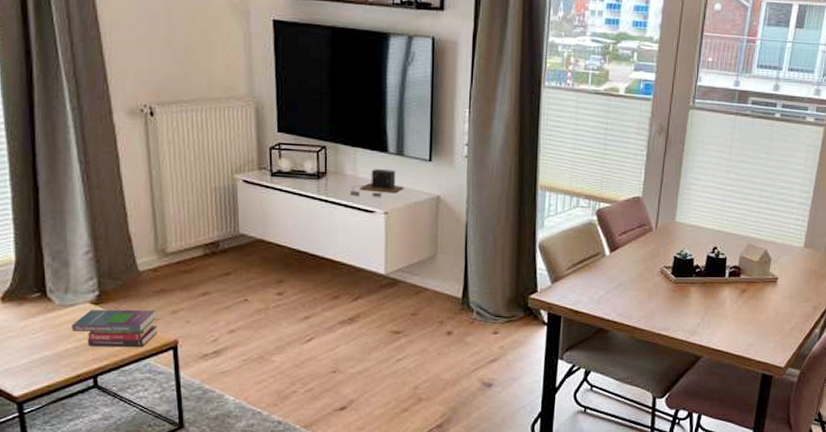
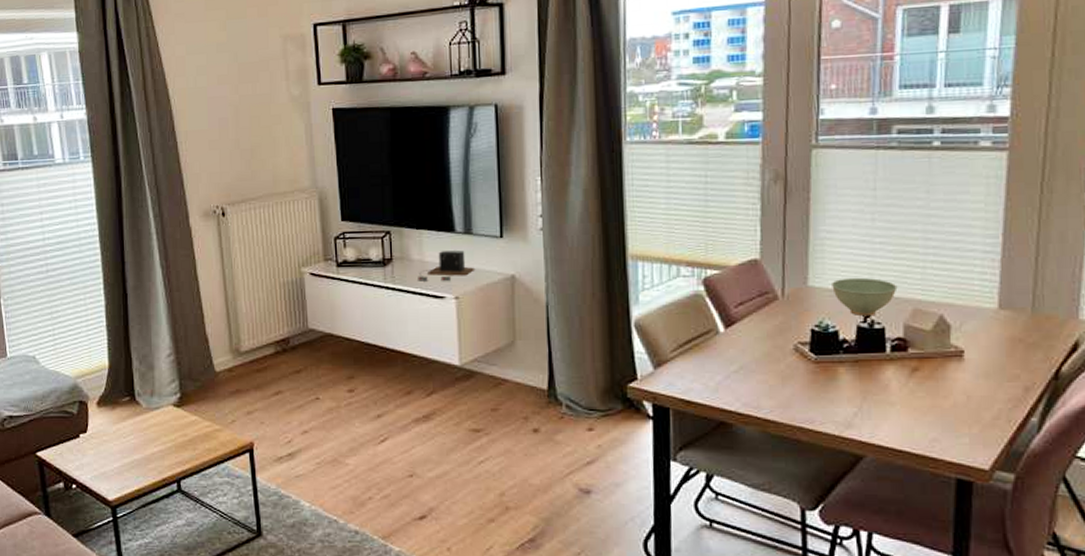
books: present [71,309,158,347] -> none [156,411,234,449]
bowl: none [693,217,739,248] -> present [832,277,898,317]

